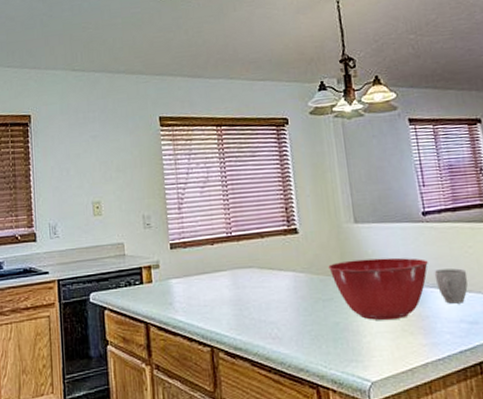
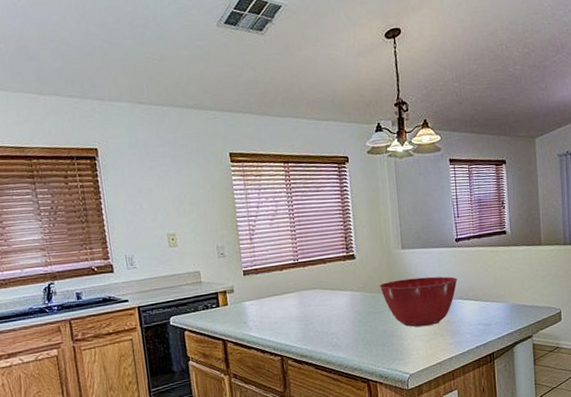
mug: present [434,268,468,304] -> none [461,283,486,311]

